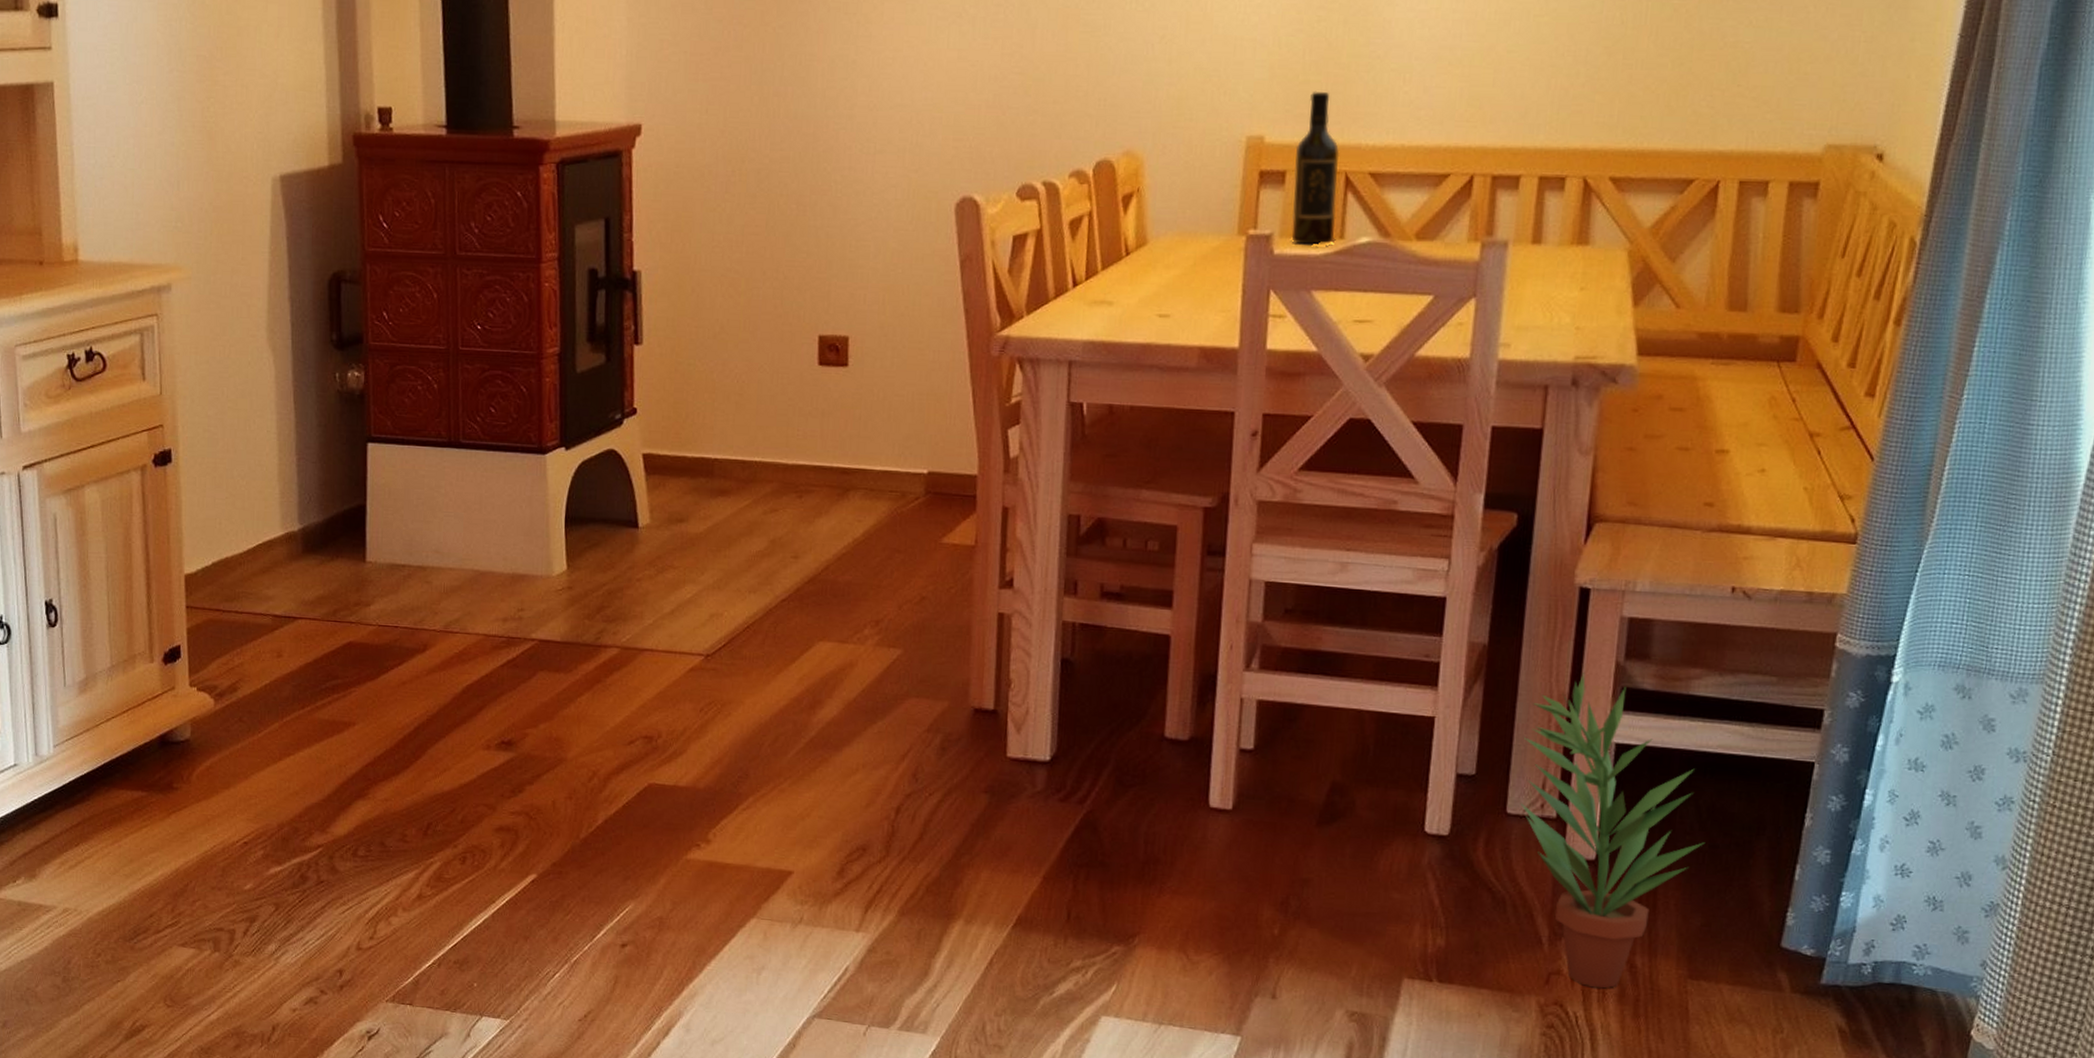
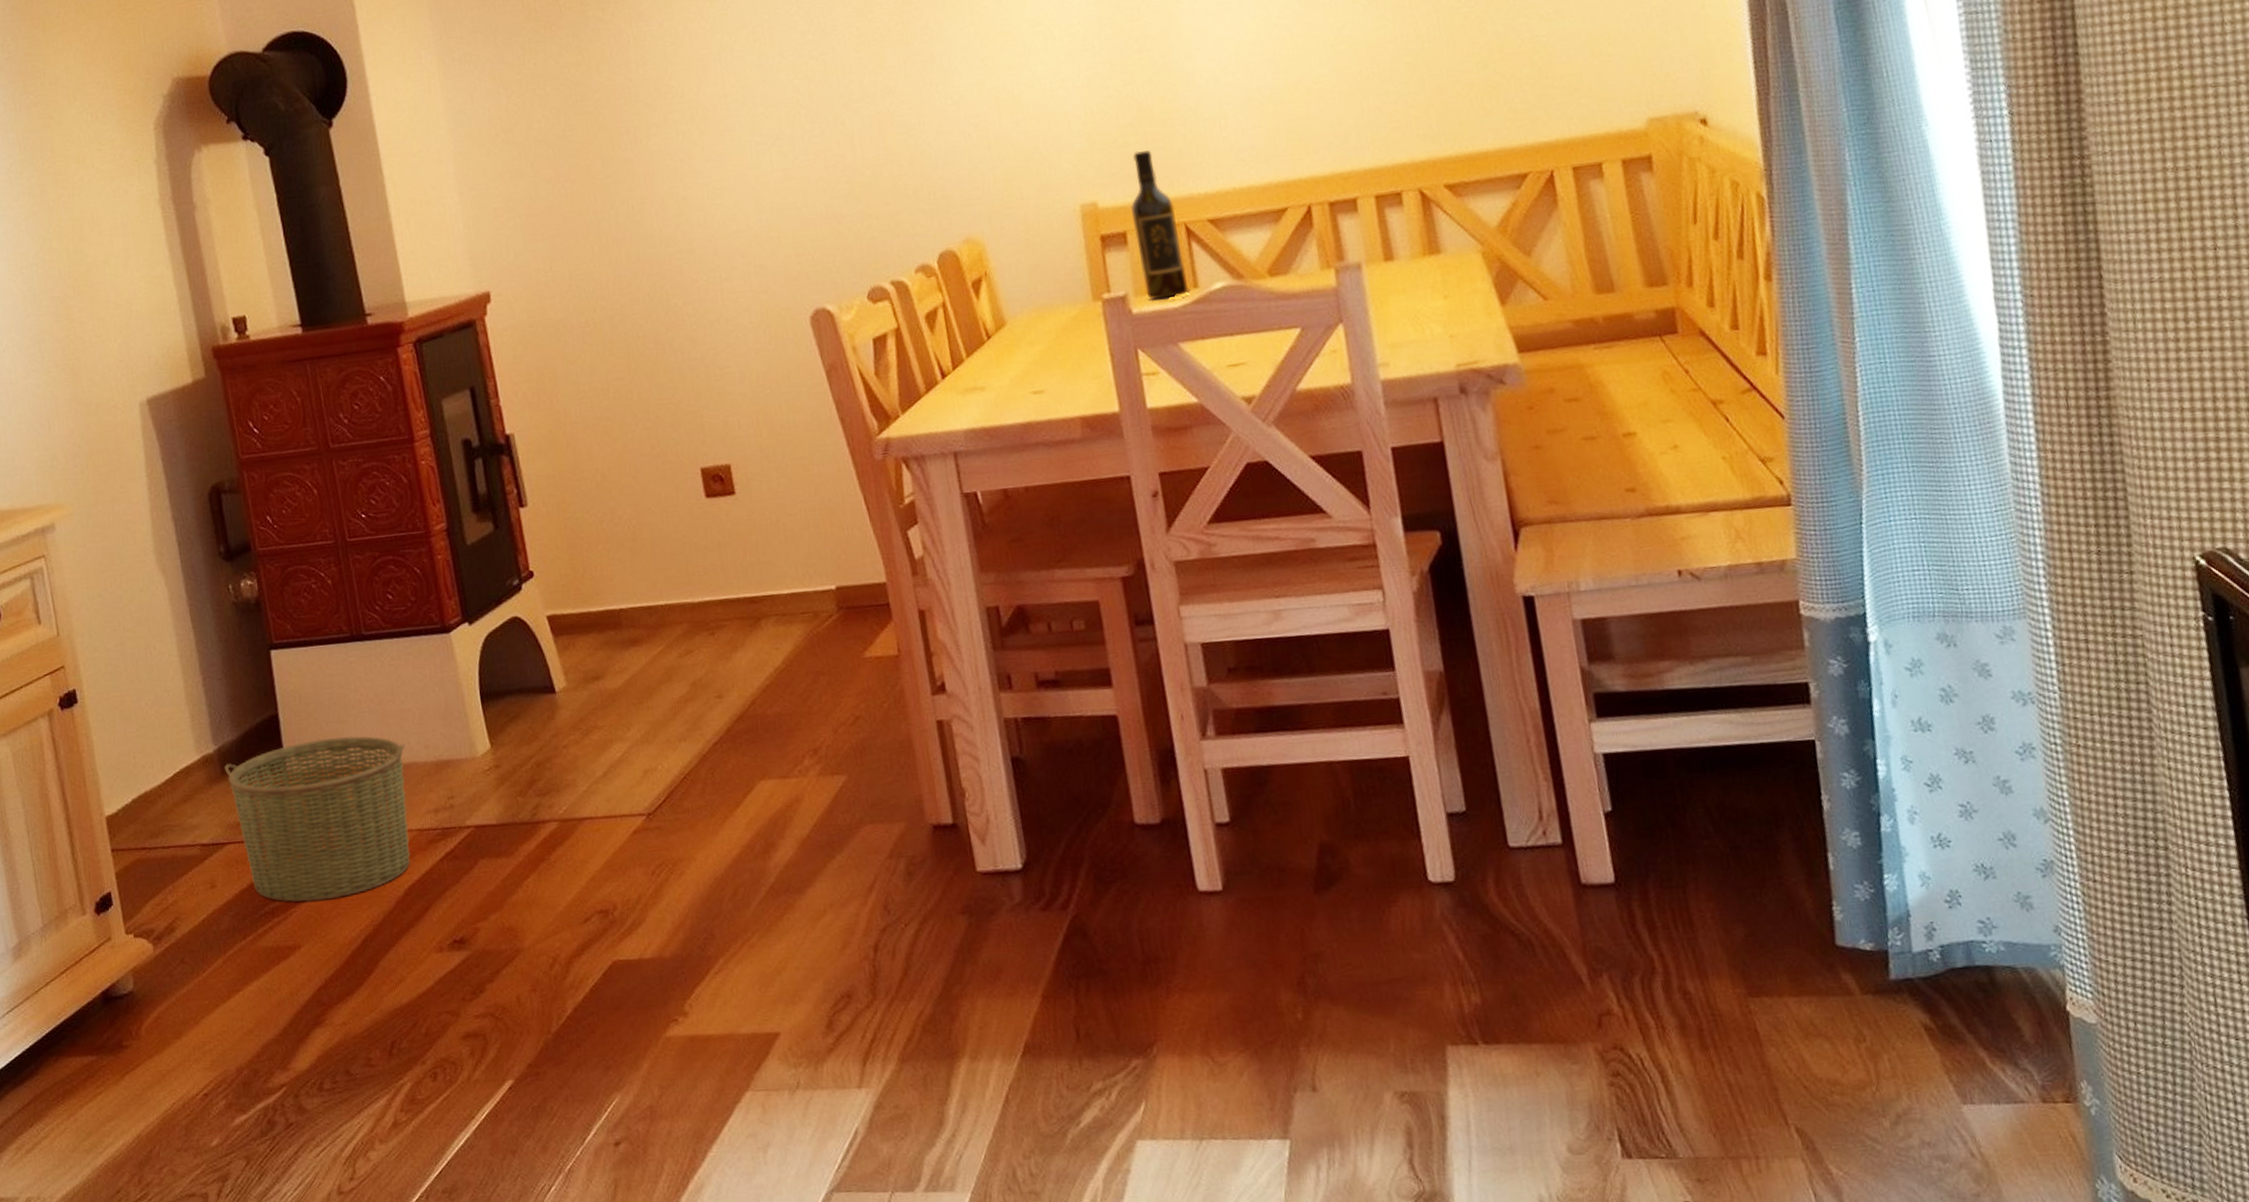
basket: none [307,534,485,686] -> present [224,736,411,902]
potted plant: present [1520,673,1706,989] -> none [1505,685,1726,1023]

